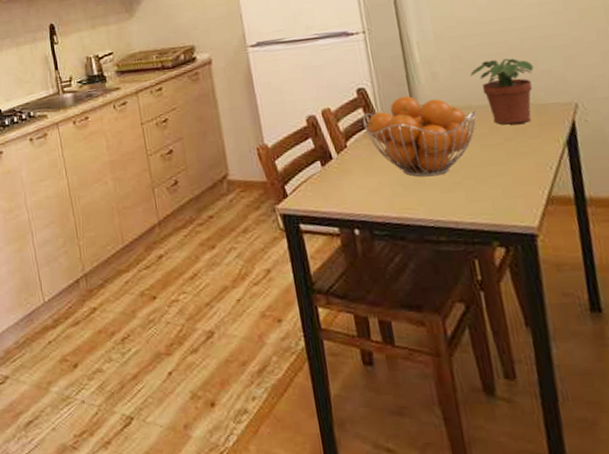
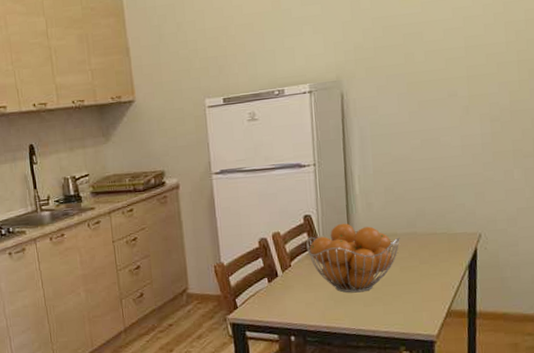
potted plant: present [470,58,534,125] -> none [399,193,451,250]

